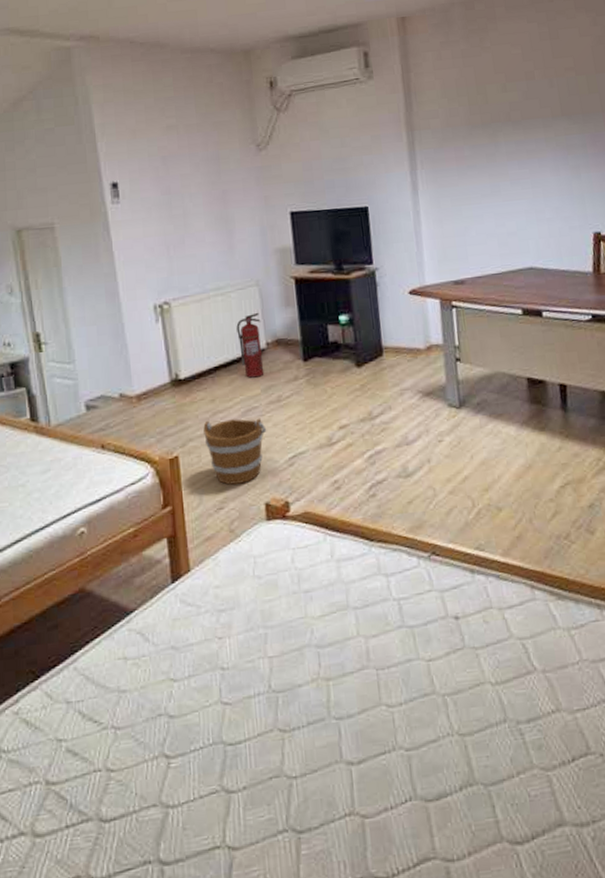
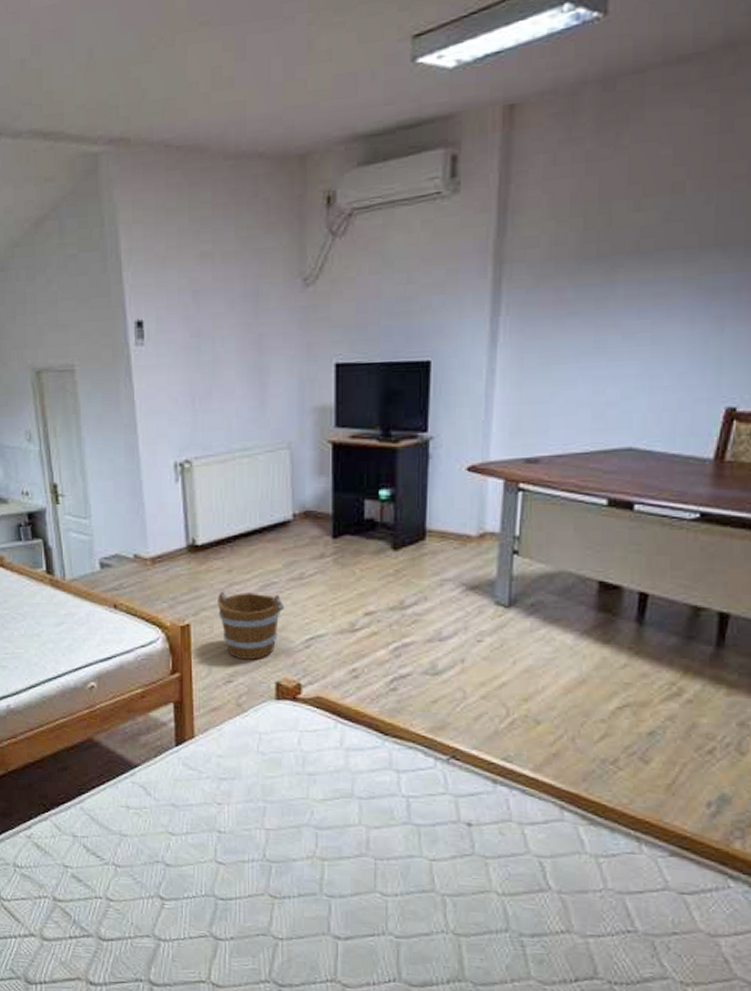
fire extinguisher: present [236,312,264,378] -> none [262,479,289,551]

